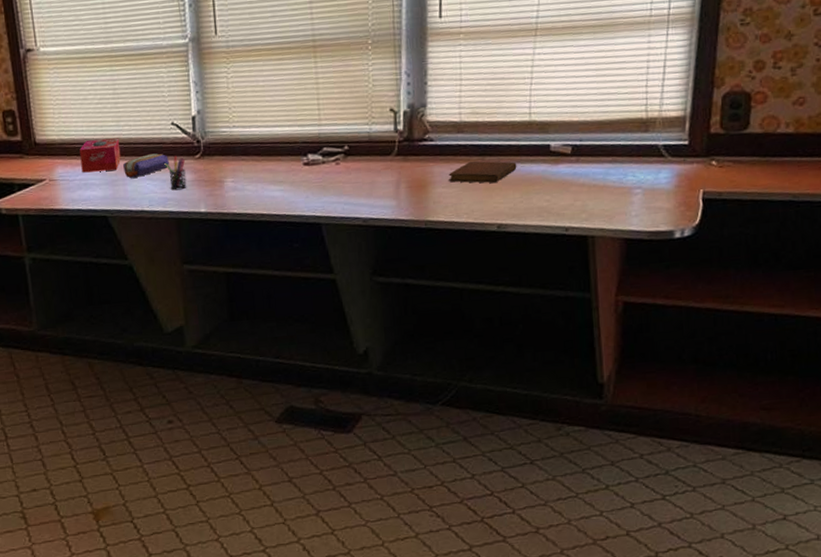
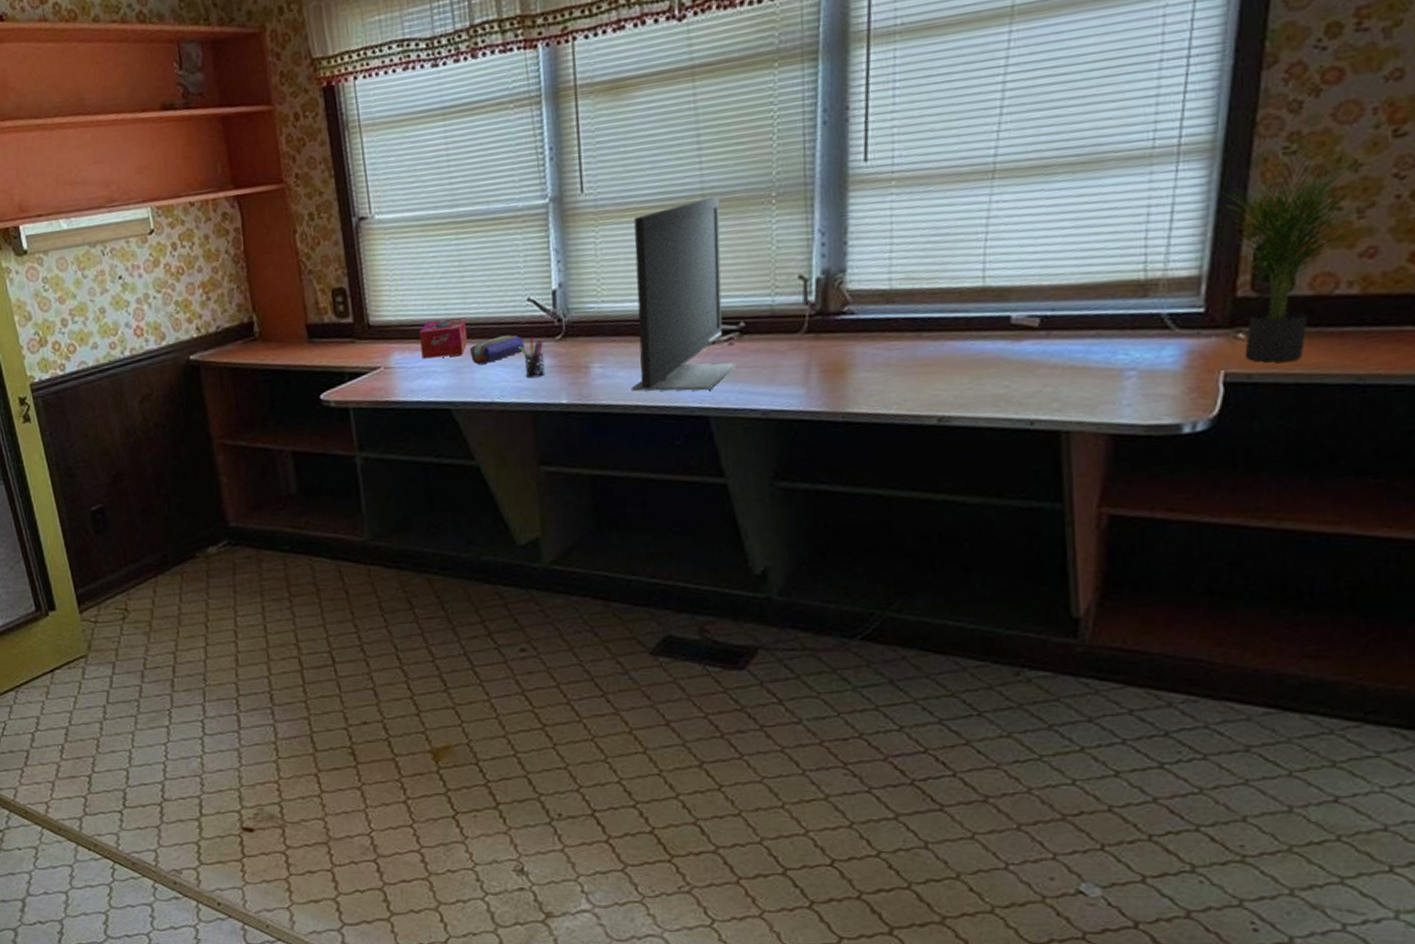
monitor: none [258,41,342,203] -> present [631,196,736,392]
notebook: present [448,161,517,183] -> none [874,338,965,366]
potted plant: none [699,14,806,184] -> present [1222,139,1380,363]

